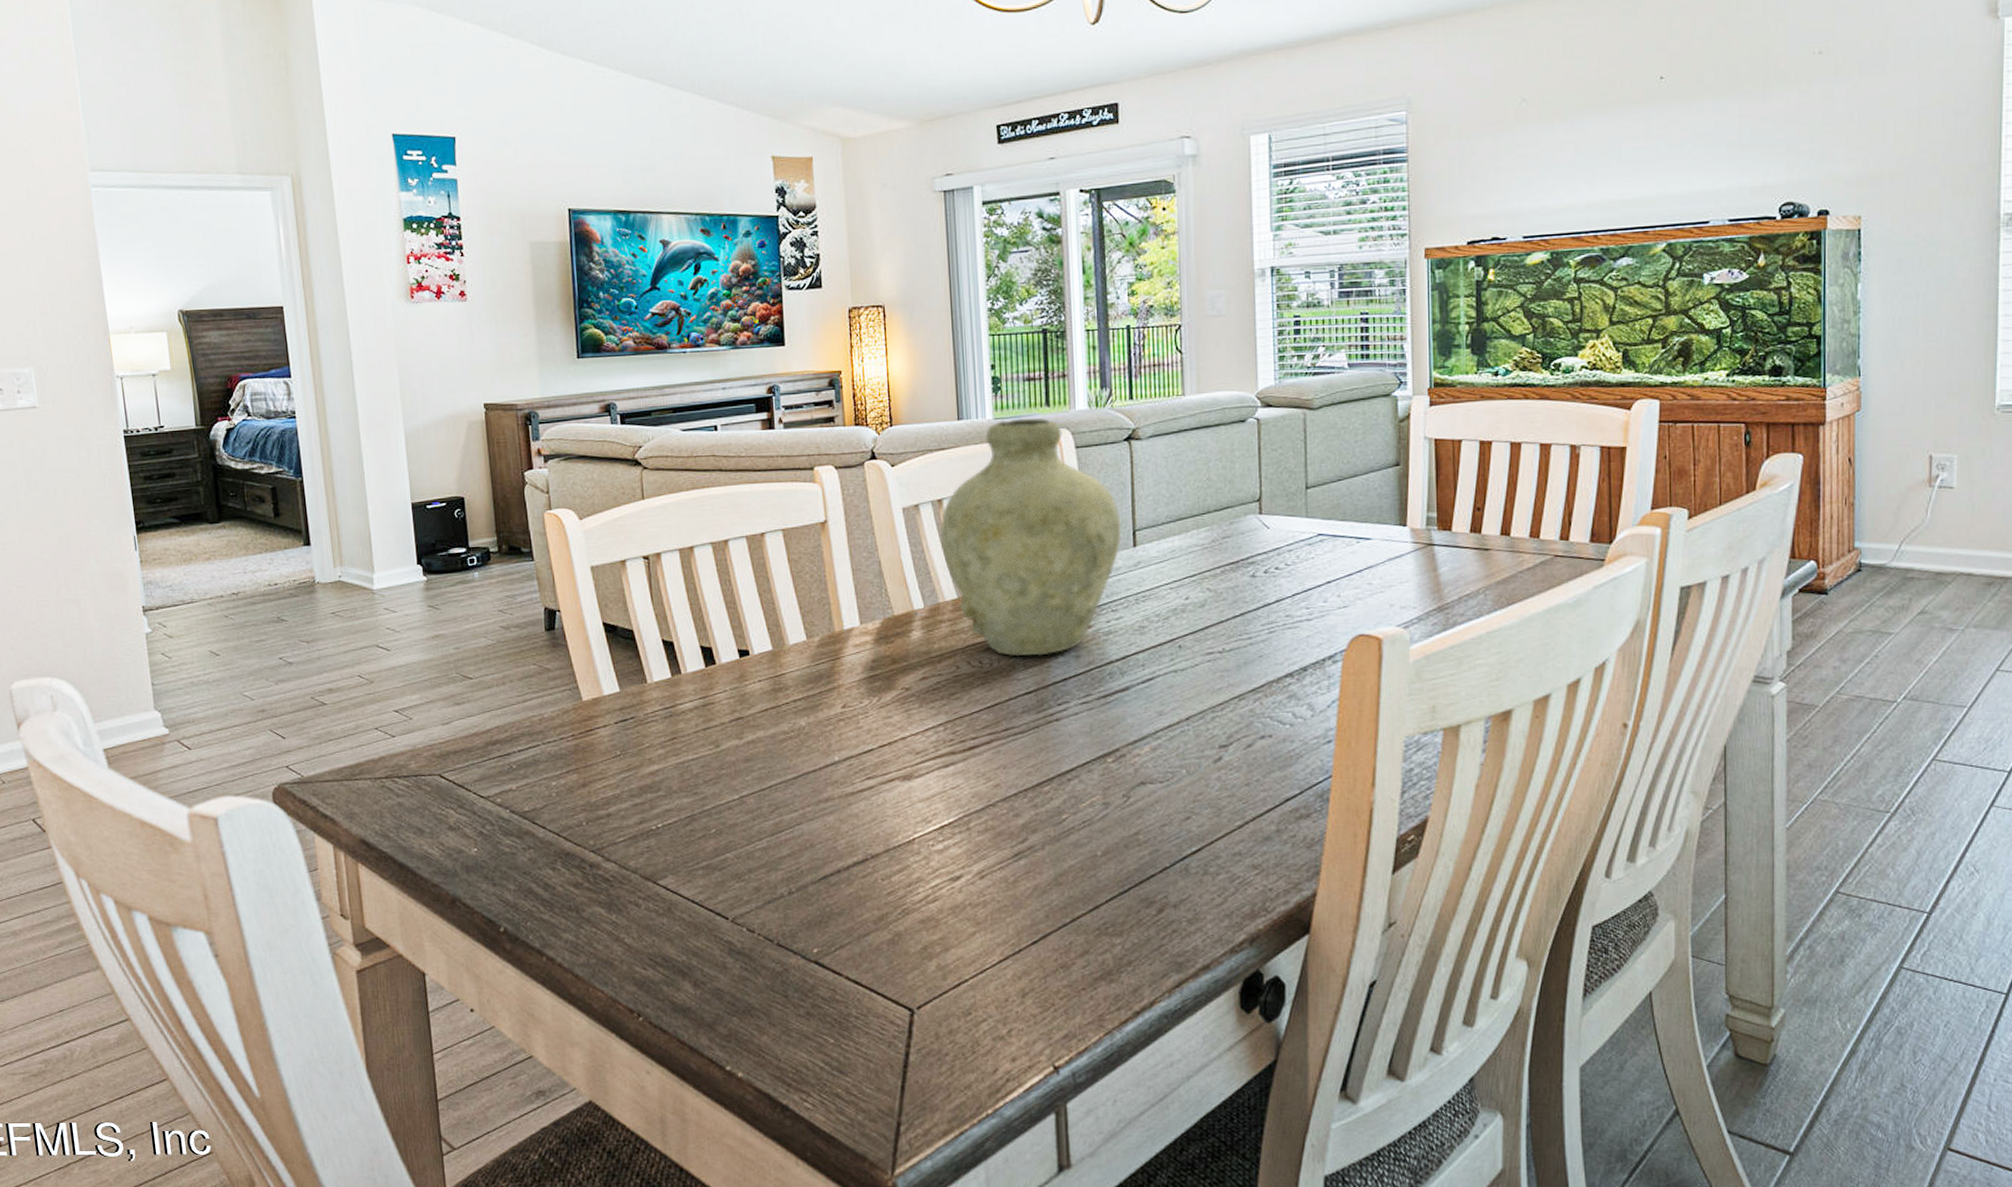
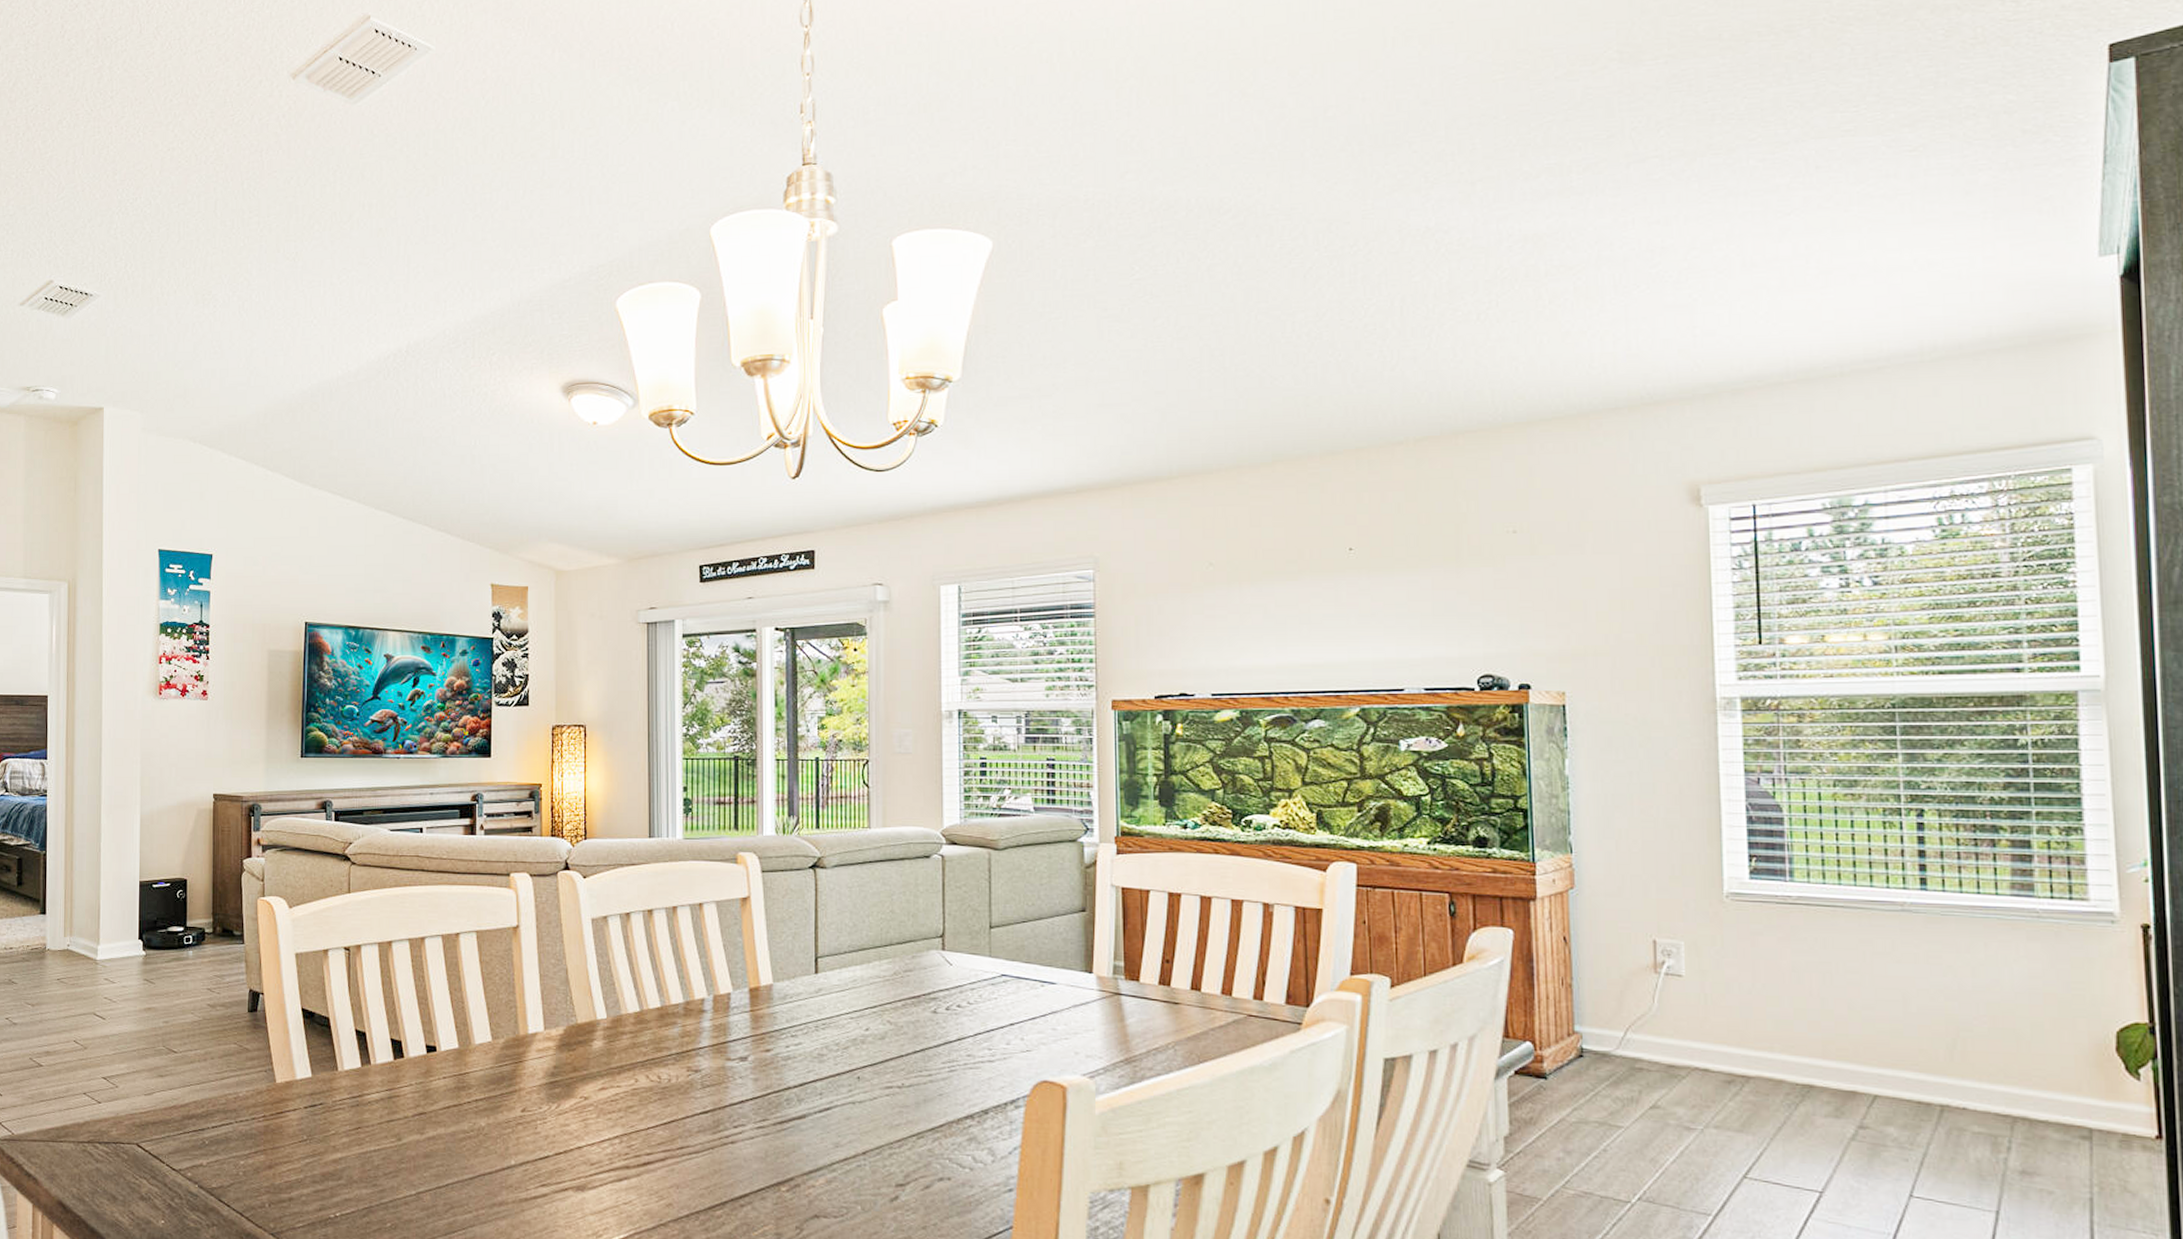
vase: present [940,418,1121,657] -> none [626,840,804,1076]

